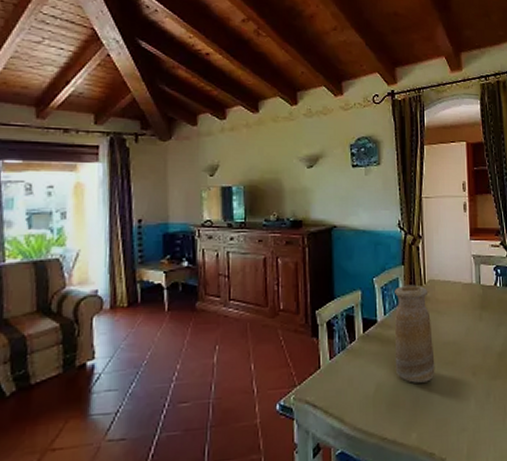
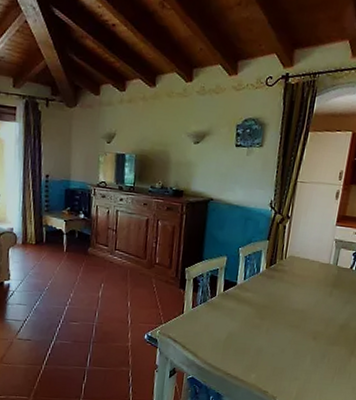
vase: present [394,284,435,383] -> none [246,257,287,338]

